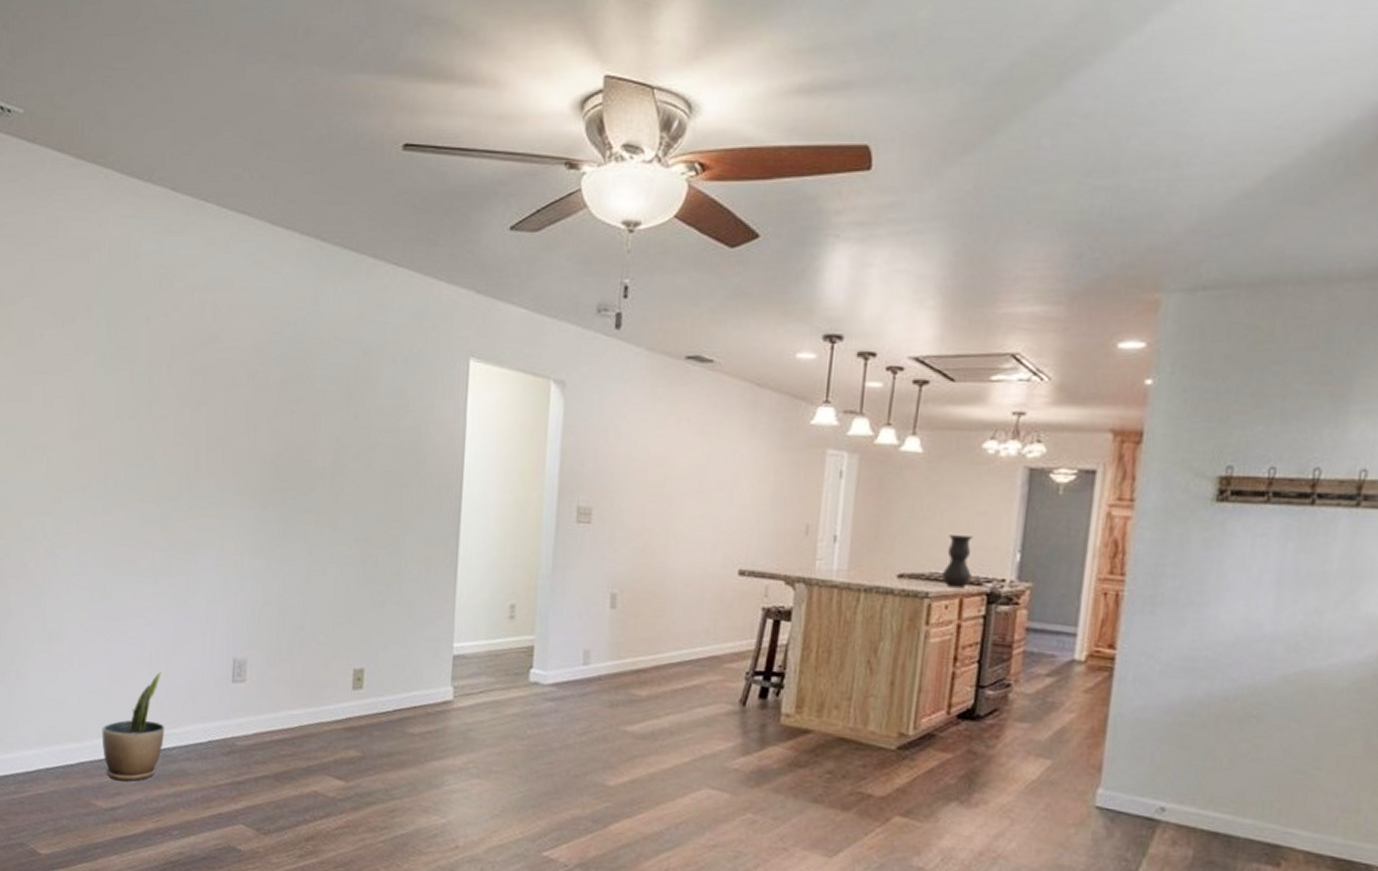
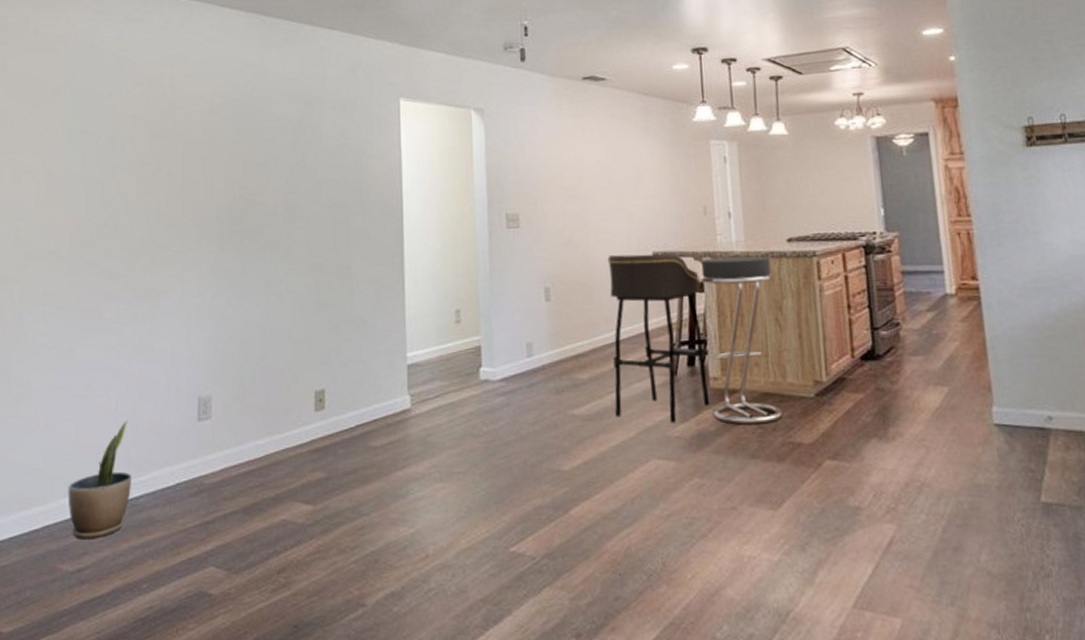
bar stool: none [671,566,788,755] -> present [607,254,709,423]
bar stool: none [778,584,873,770] -> present [701,256,784,425]
vase: present [942,535,973,589] -> none [822,199,849,245]

